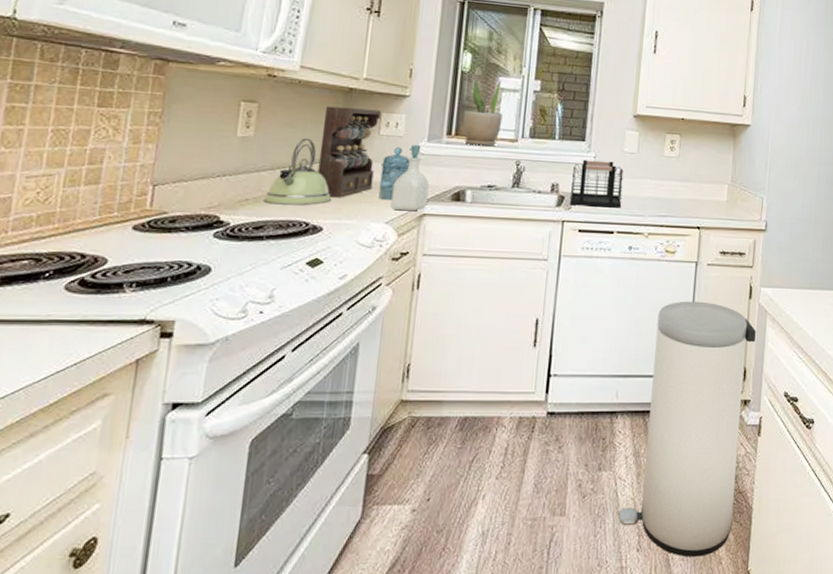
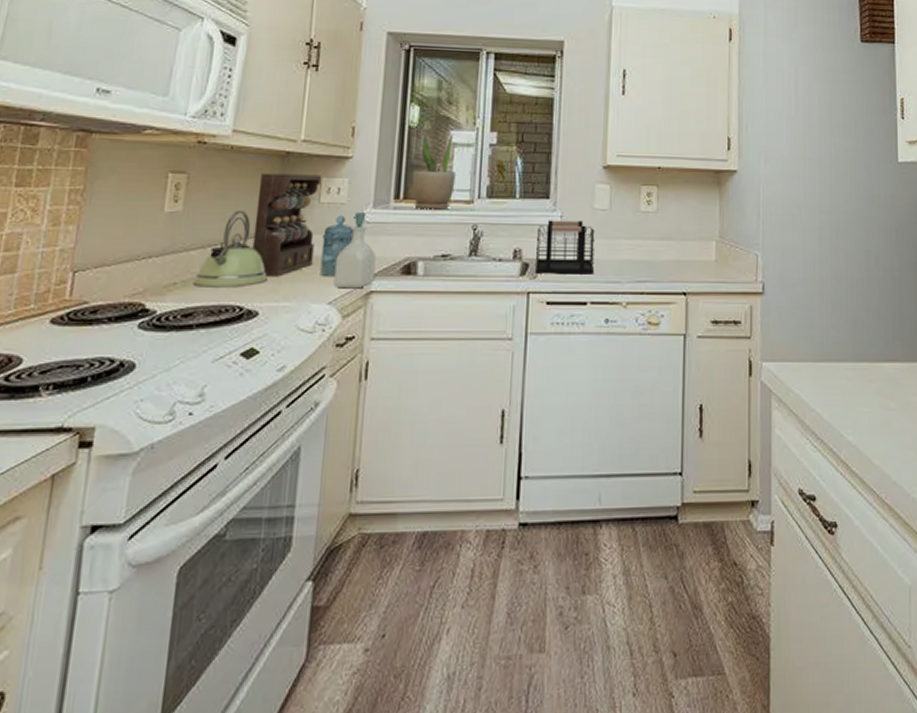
pedal bin: present [619,301,756,557] -> none [609,381,759,702]

